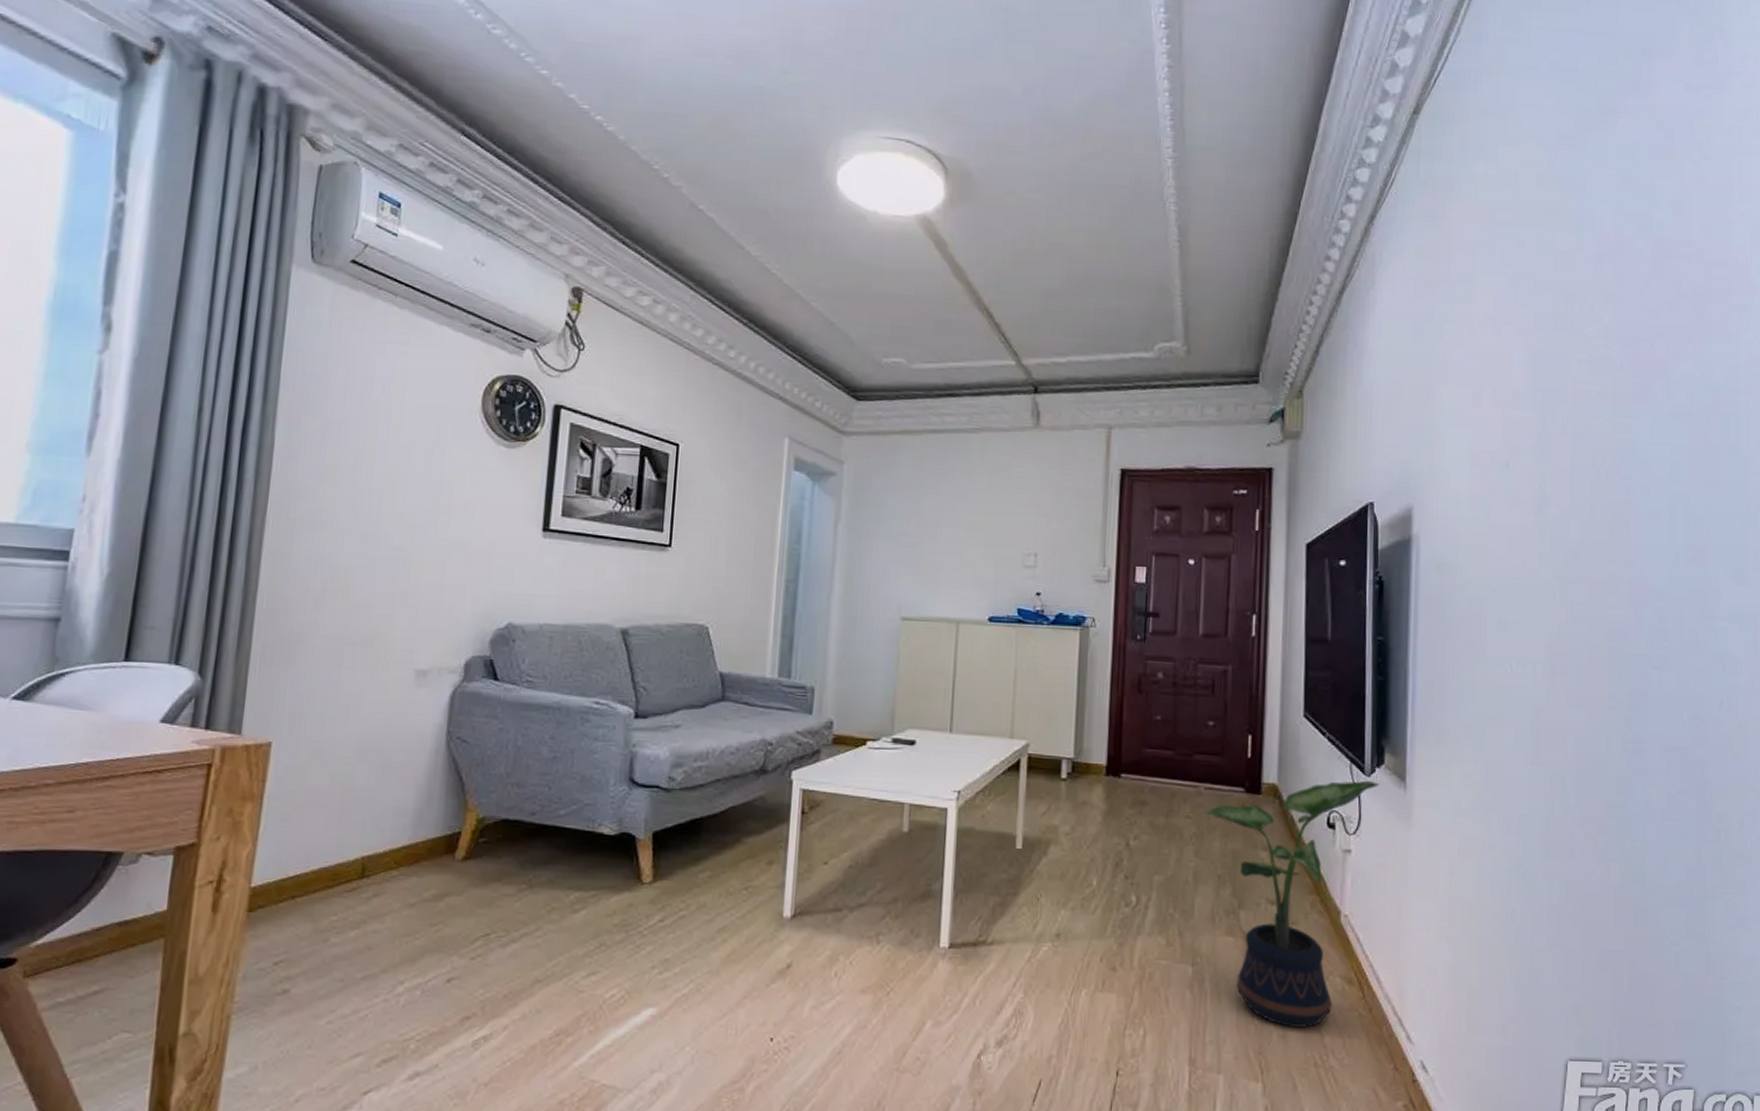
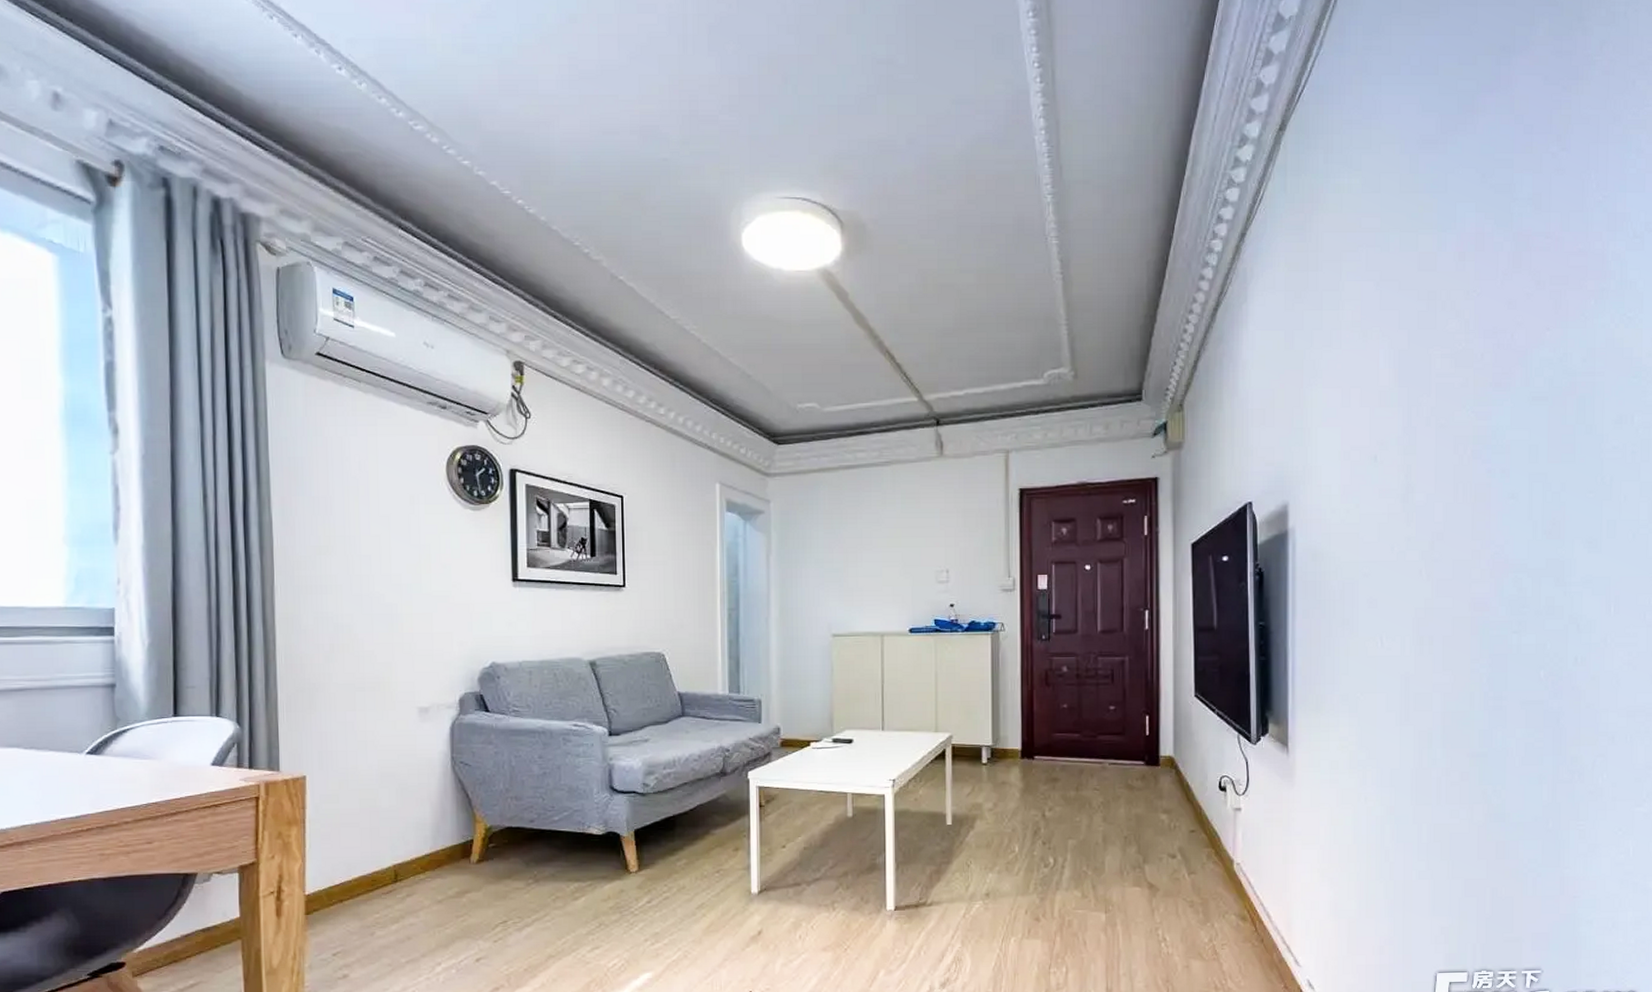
potted plant: present [1206,780,1380,1028] -> none [1111,748,1265,959]

